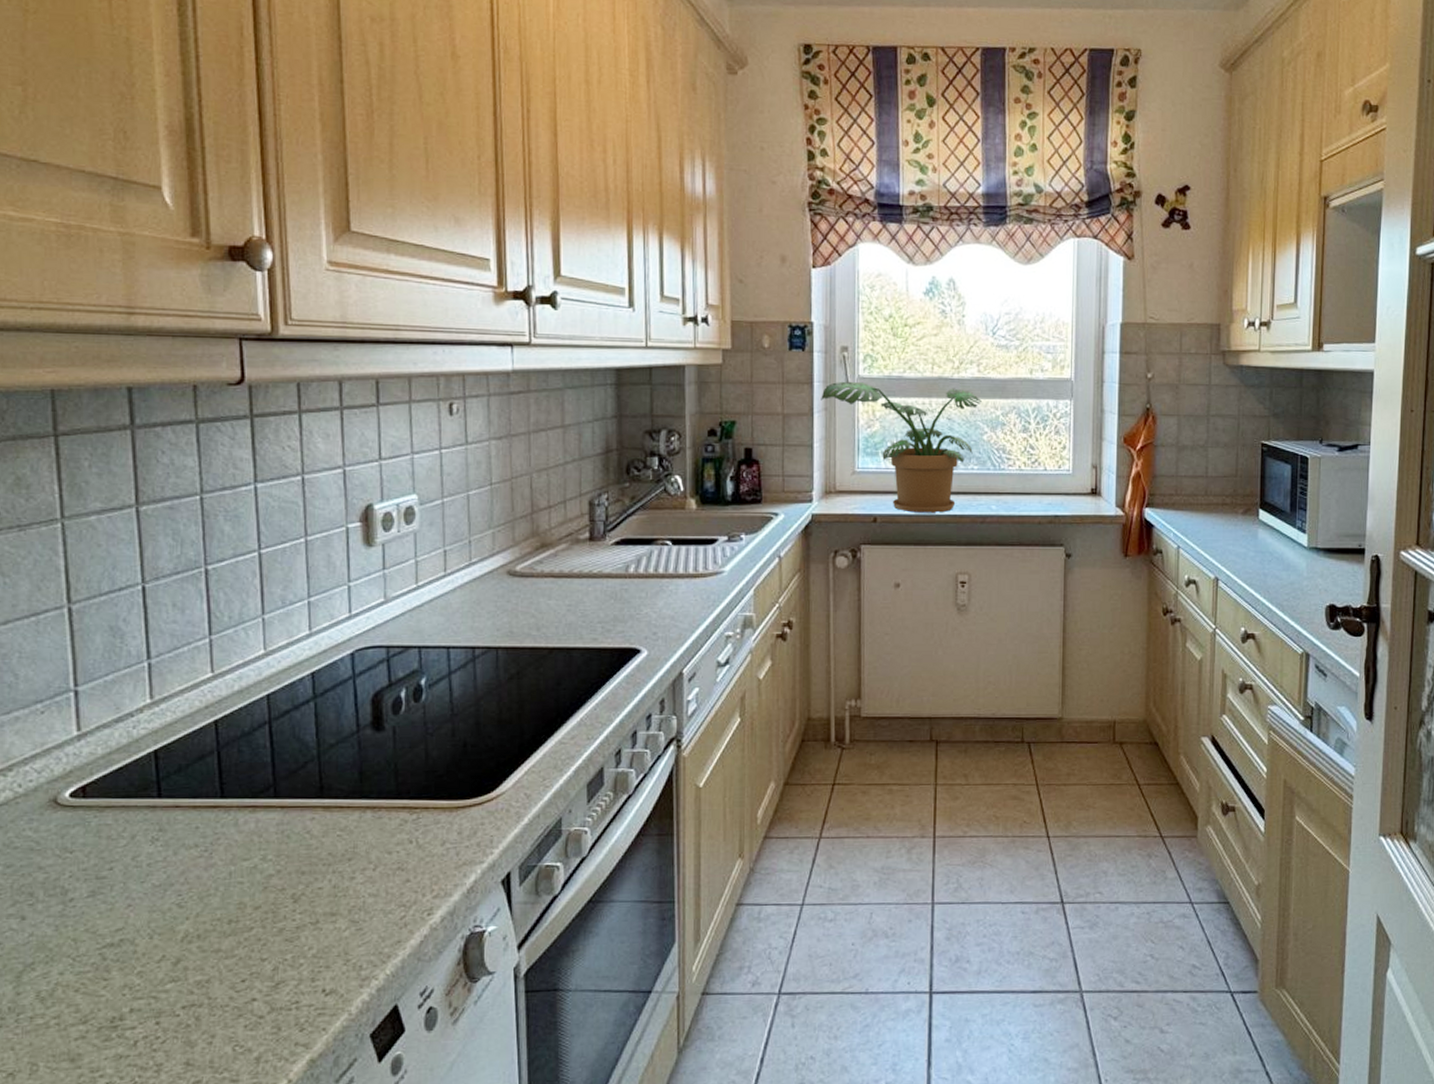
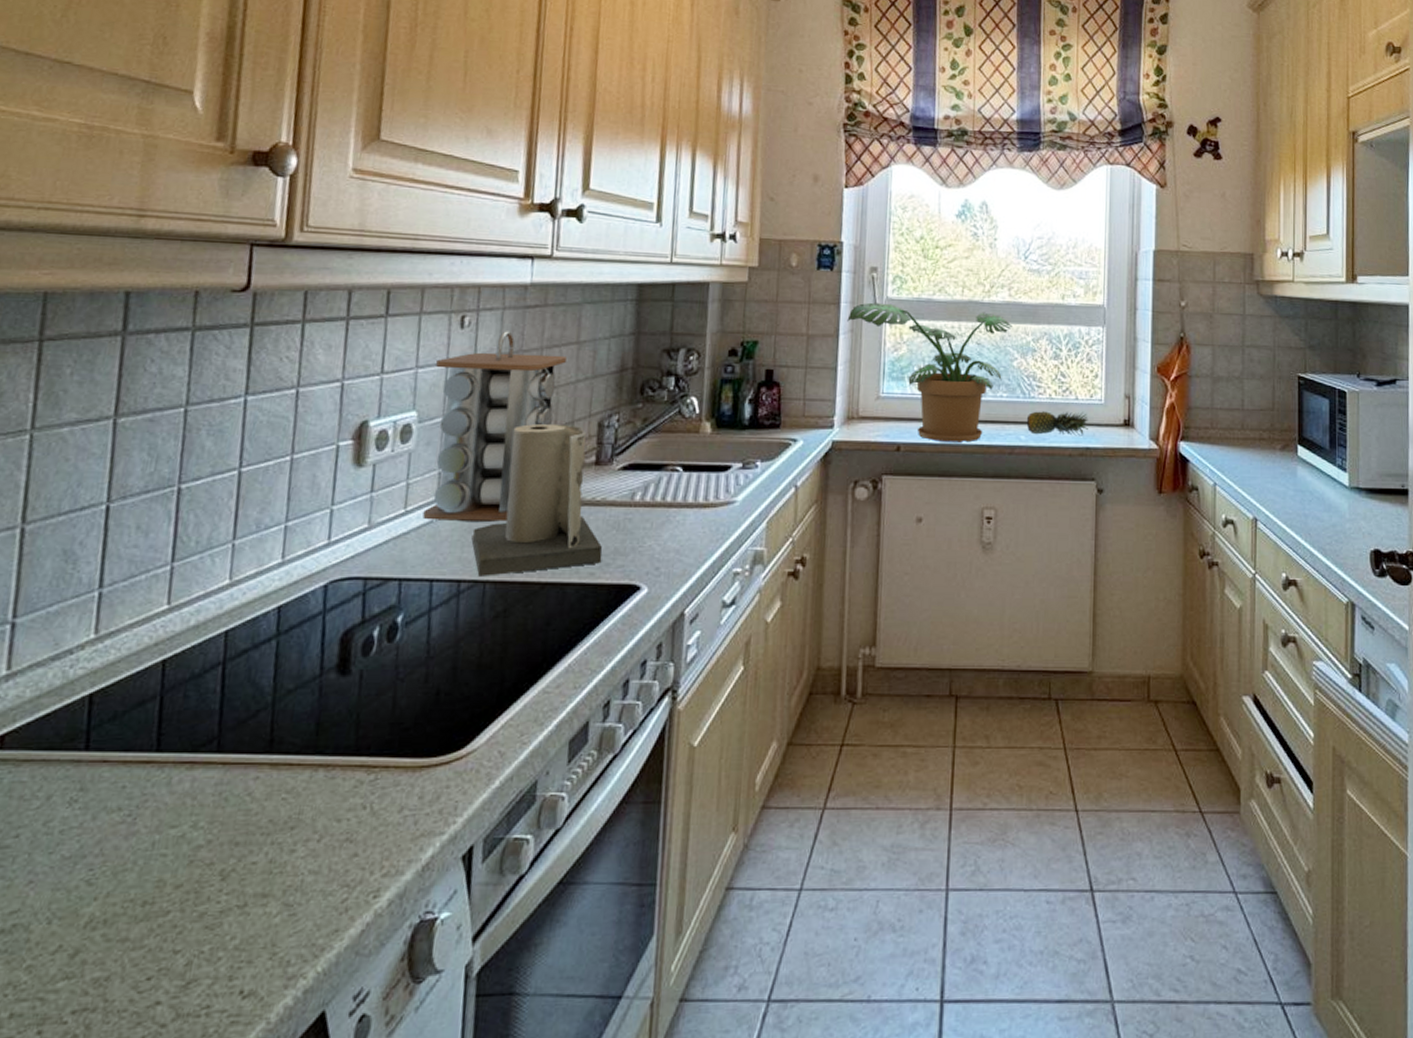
spice rack: none [430,417,553,595] -> present [422,331,566,523]
paper towel roll: none [481,503,603,643] -> present [471,423,603,576]
fruit: none [997,481,1057,505] -> present [1026,411,1088,436]

